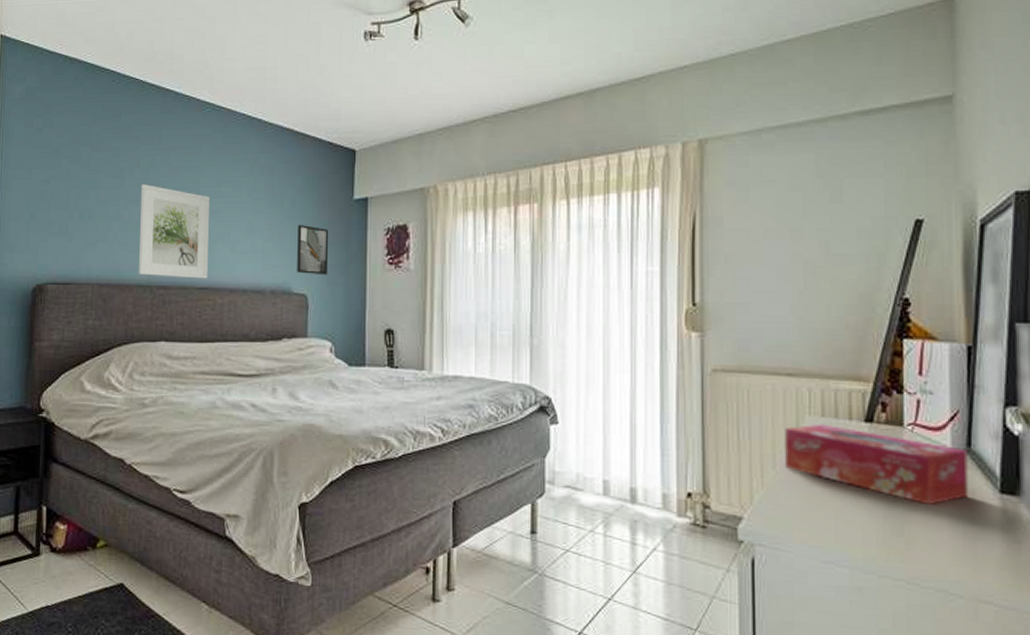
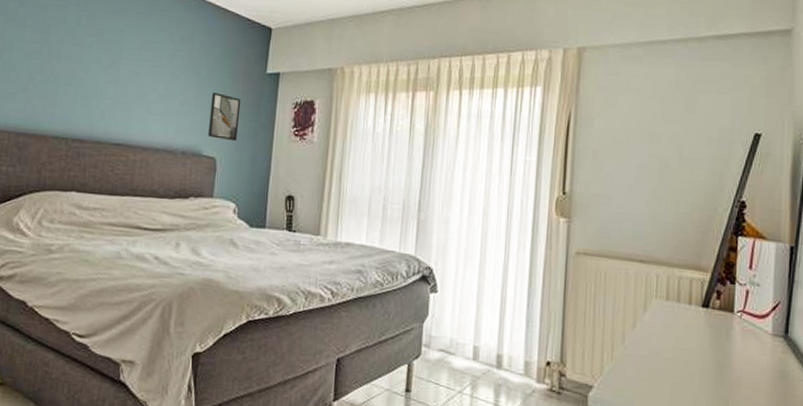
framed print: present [139,184,210,279] -> none [56,42,131,136]
tissue box: present [783,423,969,506] -> none [632,306,785,384]

